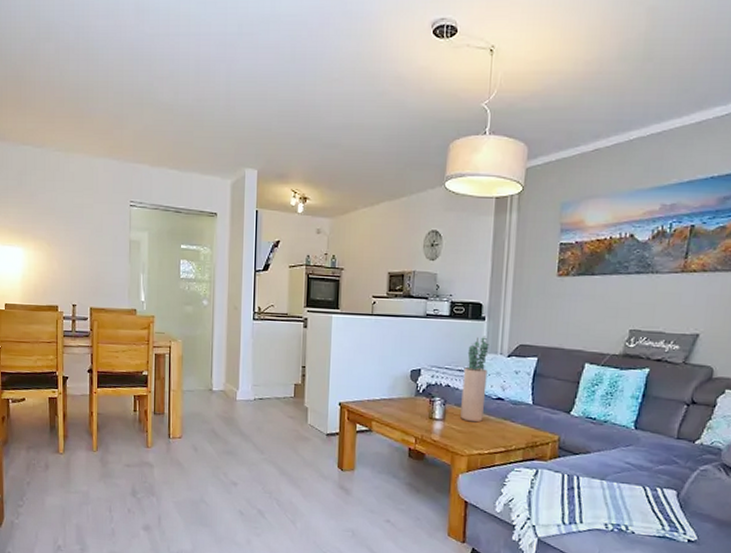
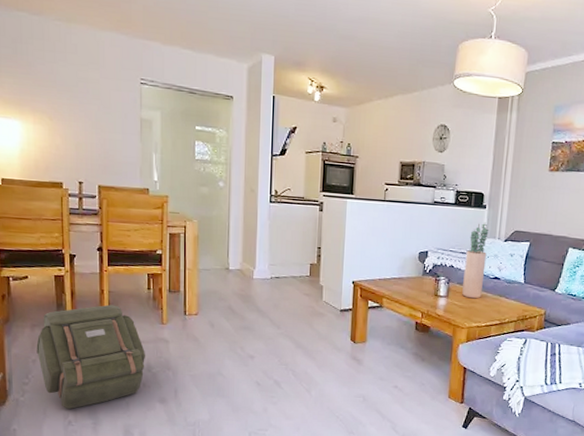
backpack: none [31,427,132,534] -> present [36,304,146,410]

